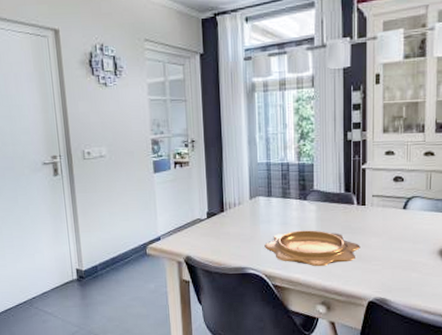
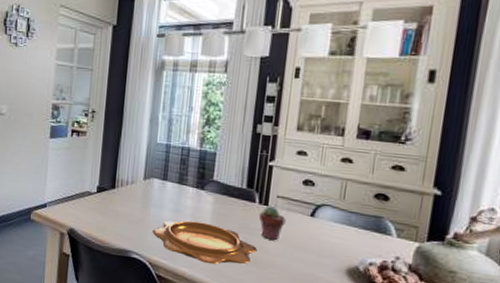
potted succulent: none [358,205,382,236] -> present [258,206,286,241]

